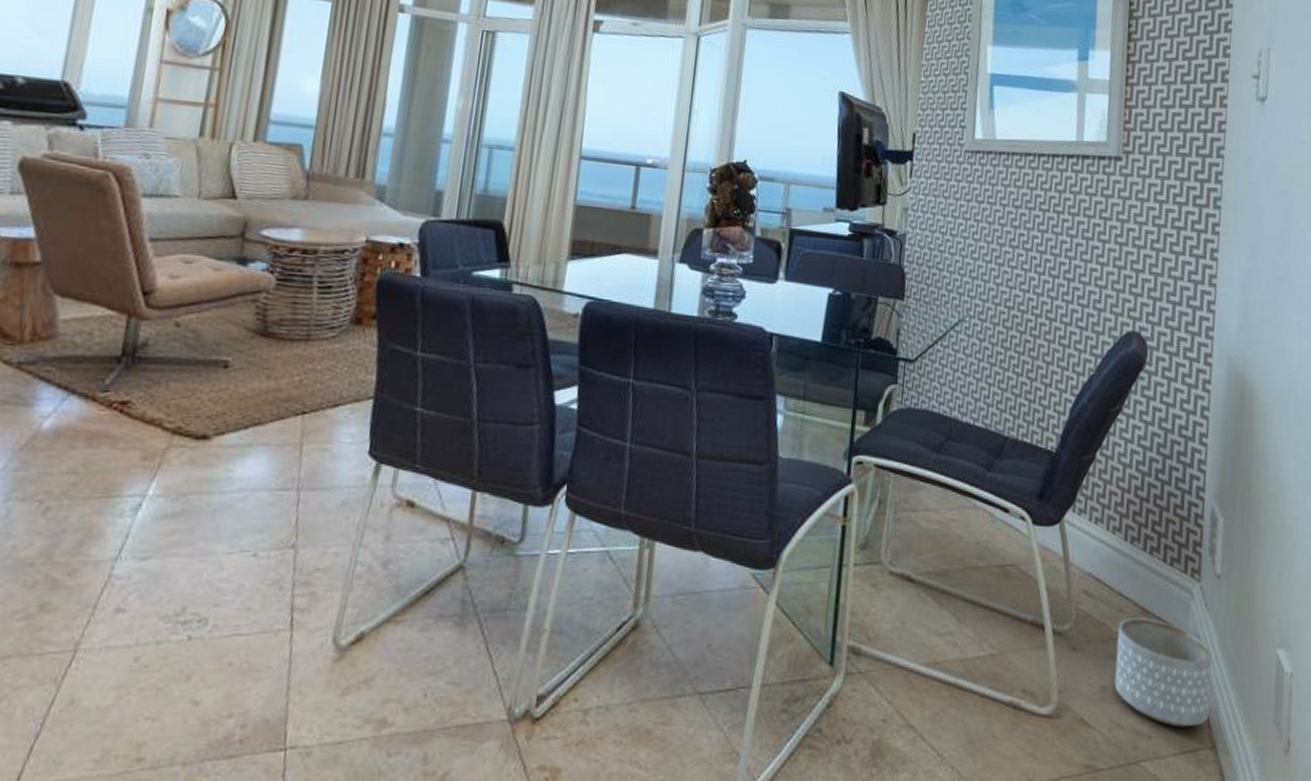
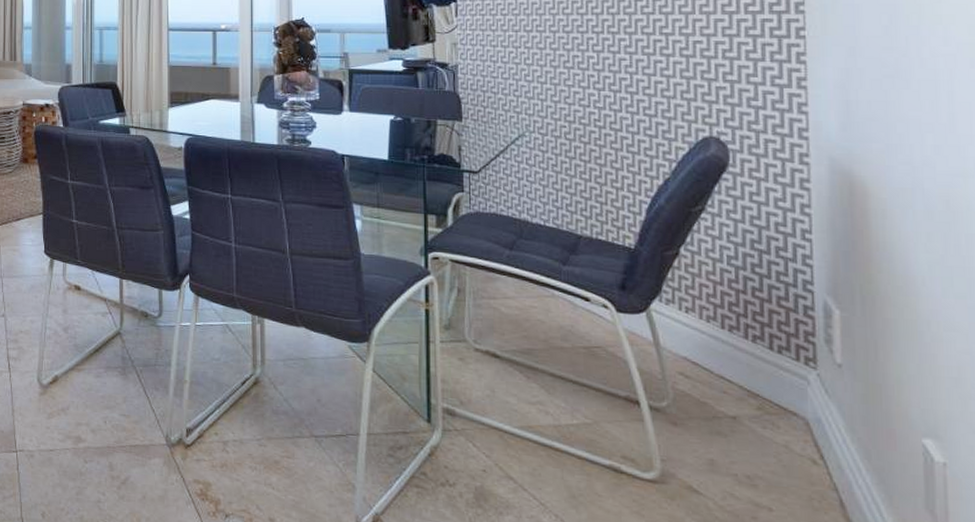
planter: present [1114,617,1212,727] -> none [722,399,841,505]

